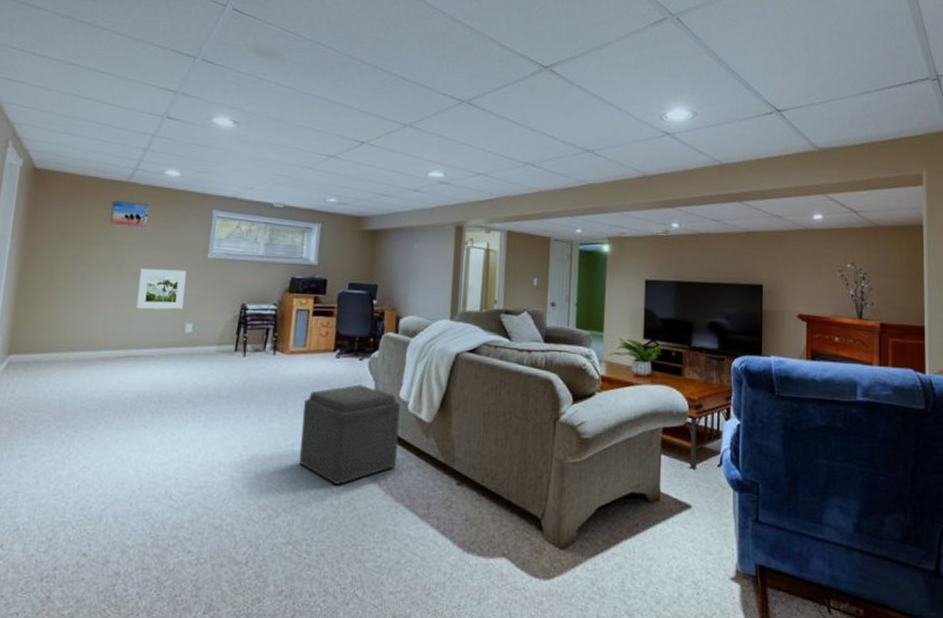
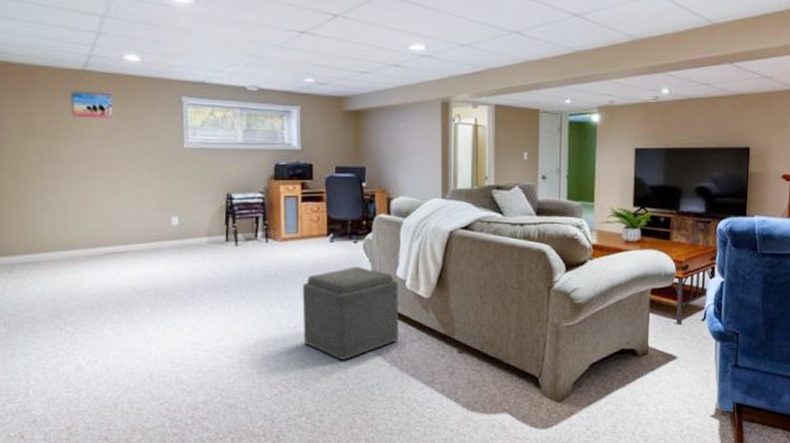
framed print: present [136,268,187,310] -> none [114,162,165,205]

